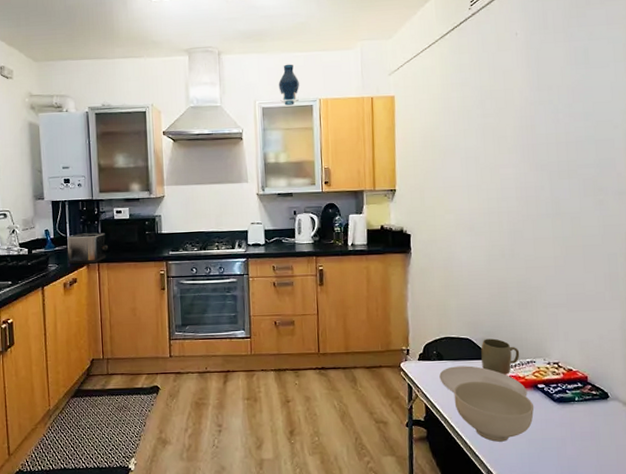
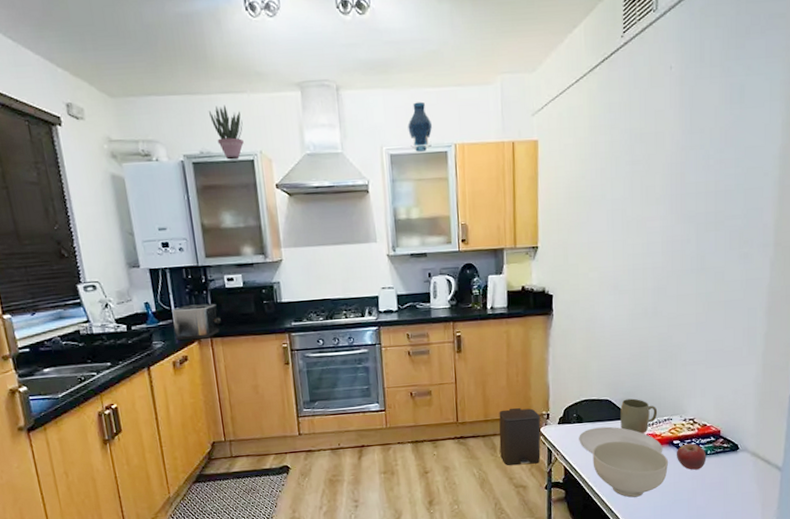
potted plant: none [111,67,139,111] -> present [208,105,244,160]
pedal bin: none [359,341,401,400] -> present [499,408,541,466]
fruit: none [541,388,575,417] -> present [676,443,707,470]

